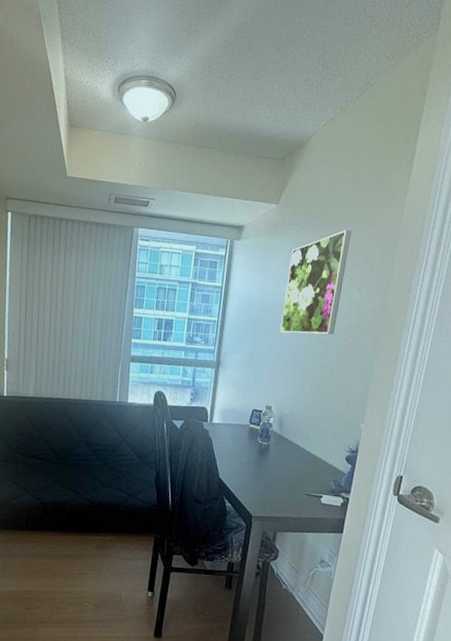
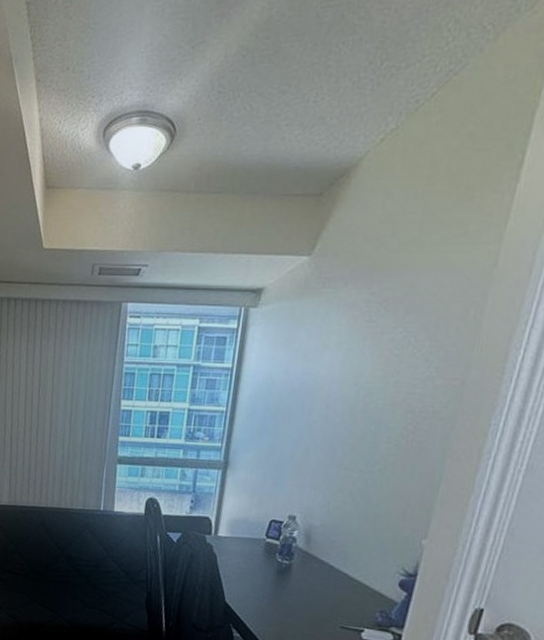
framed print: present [280,230,351,335] -> none [310,281,418,423]

